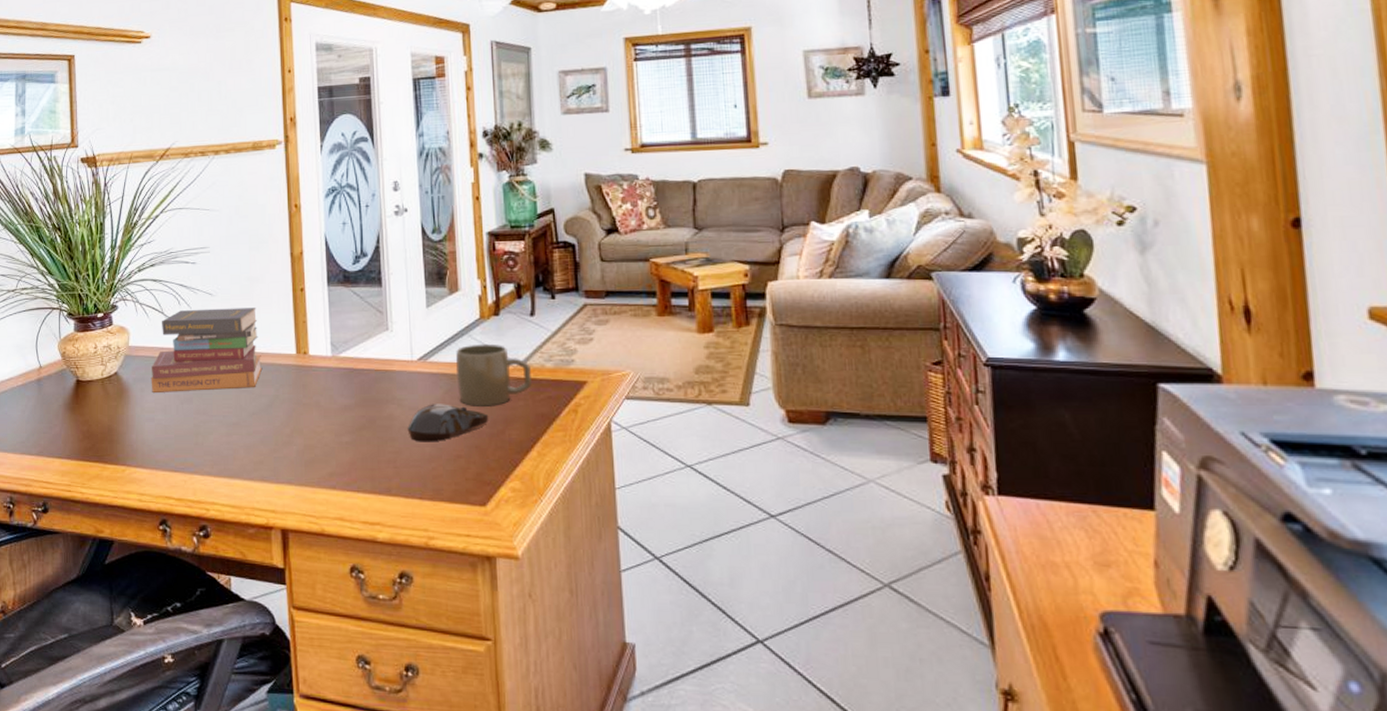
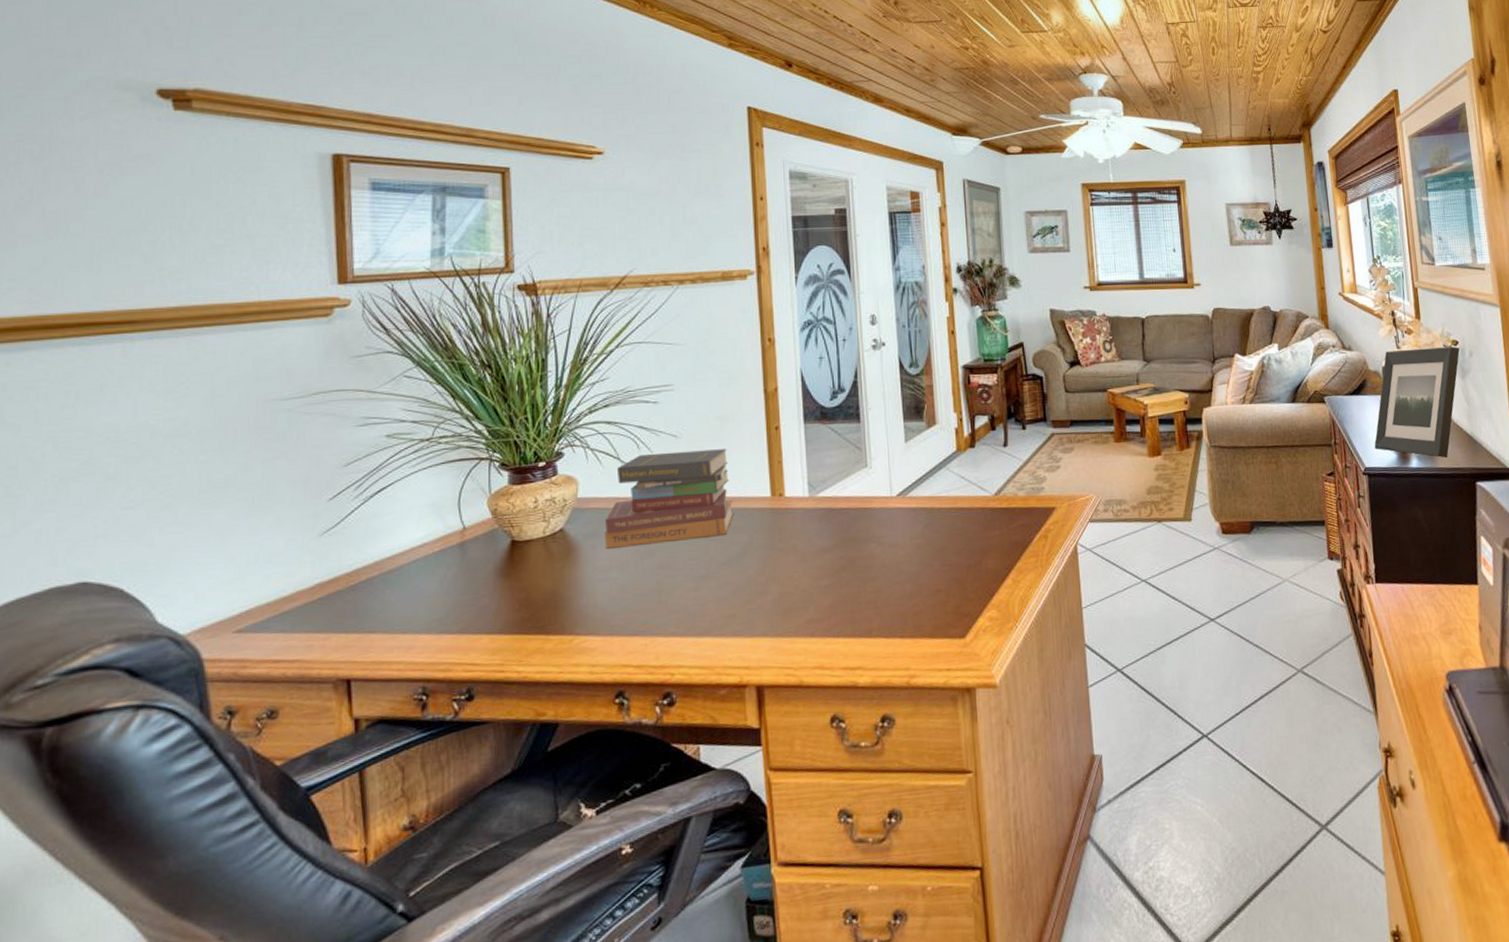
computer mouse: present [407,404,489,442] -> none [887,538,967,579]
mug: present [455,343,531,408] -> none [934,475,1006,539]
picture frame: none [1001,213,1139,352] -> present [1374,346,1460,458]

